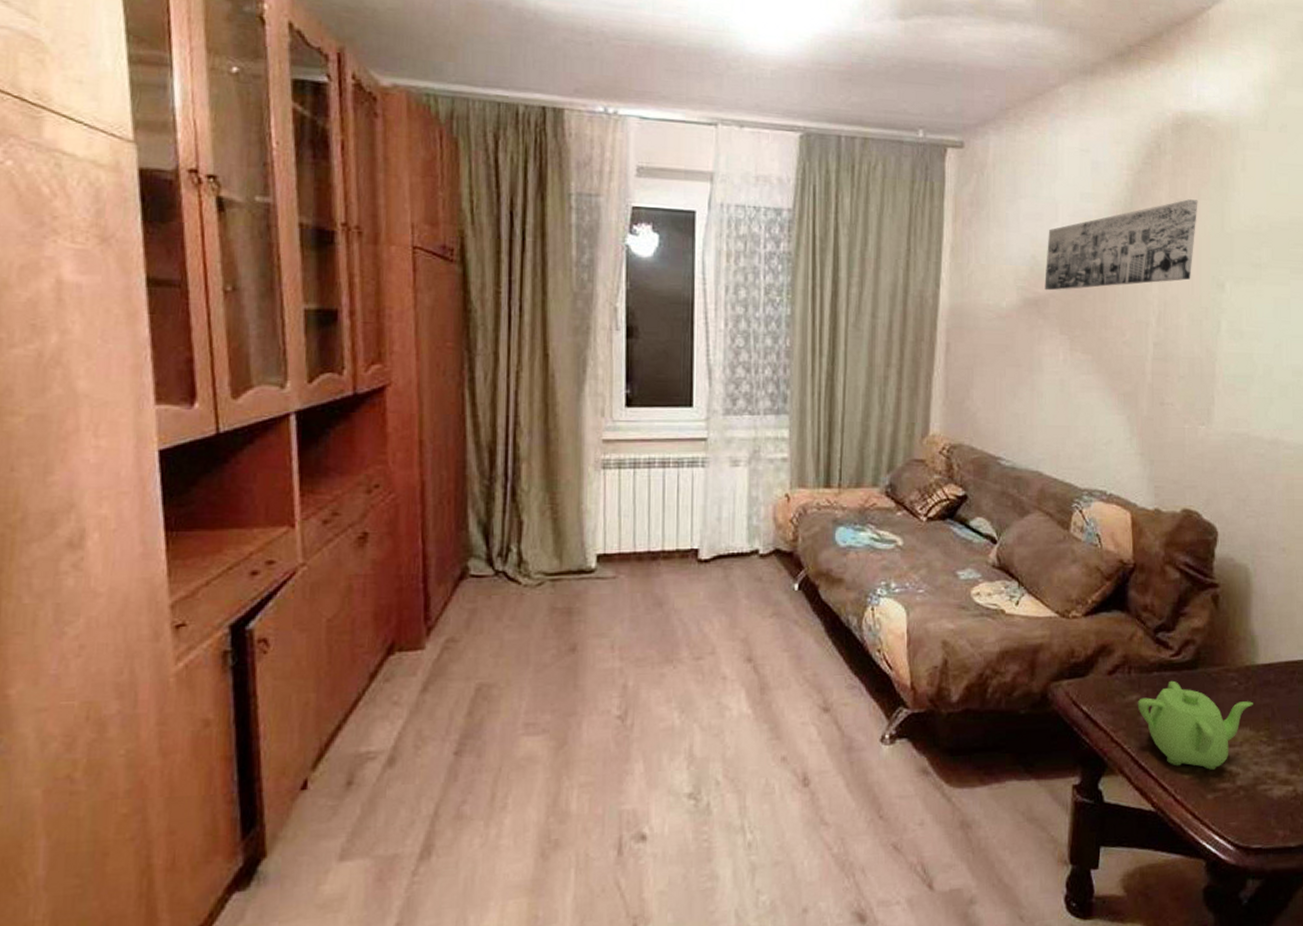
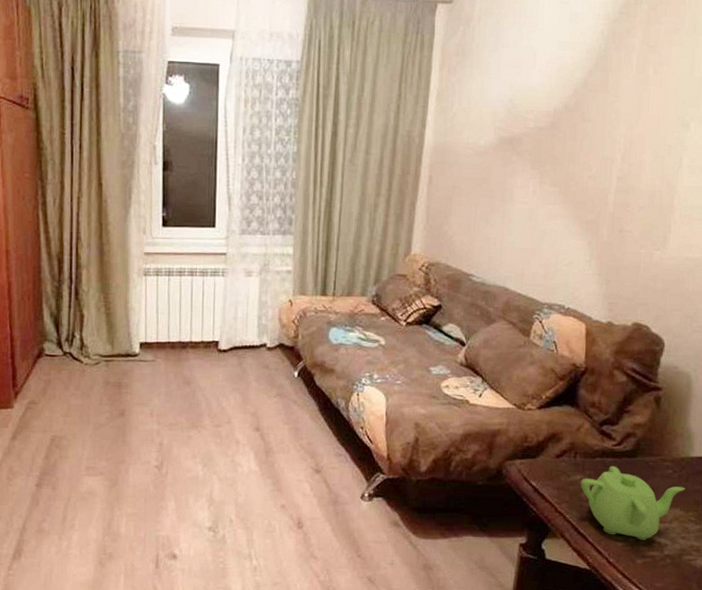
wall art: present [1044,199,1198,291] -> none [519,46,670,131]

